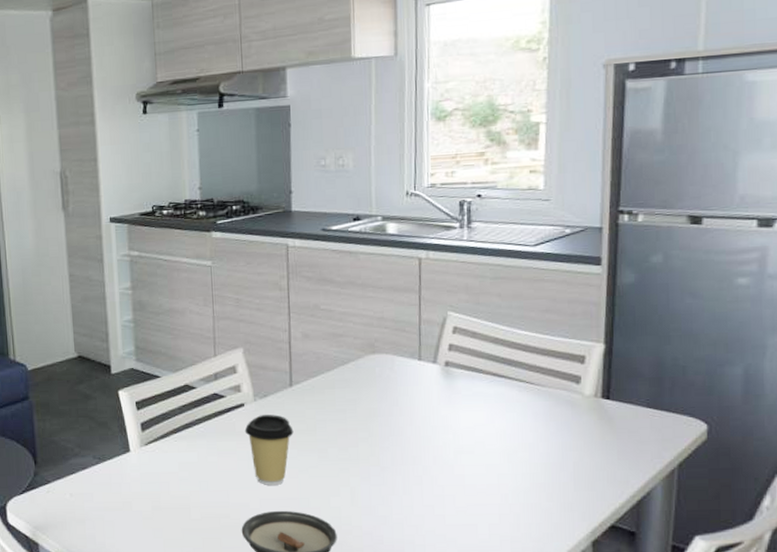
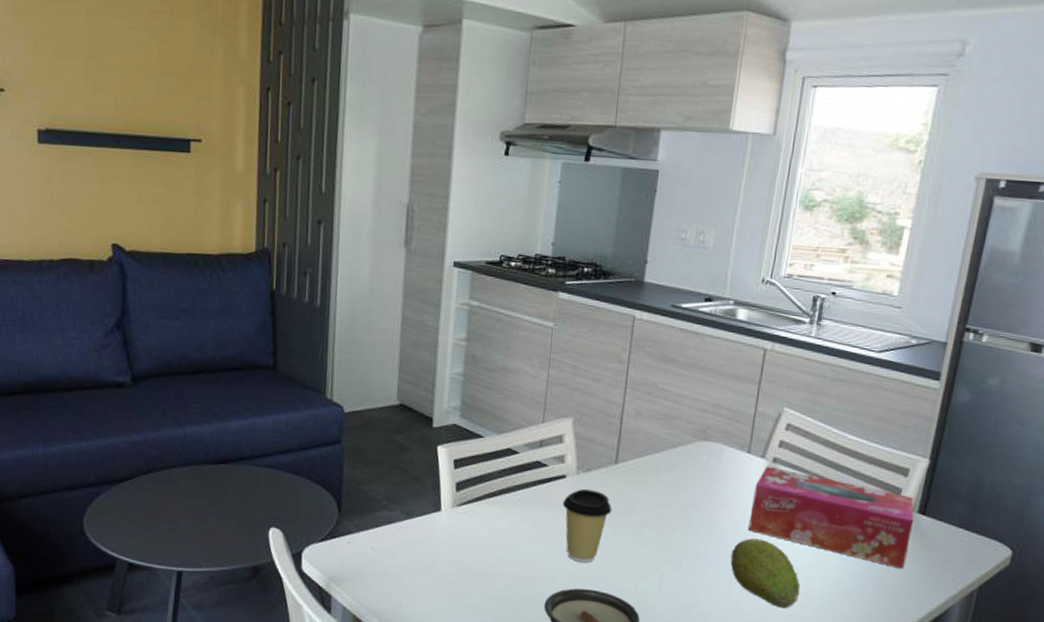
fruit: none [418,442,494,509] -> present [730,538,801,609]
tissue box: none [431,370,599,456] -> present [748,466,914,569]

